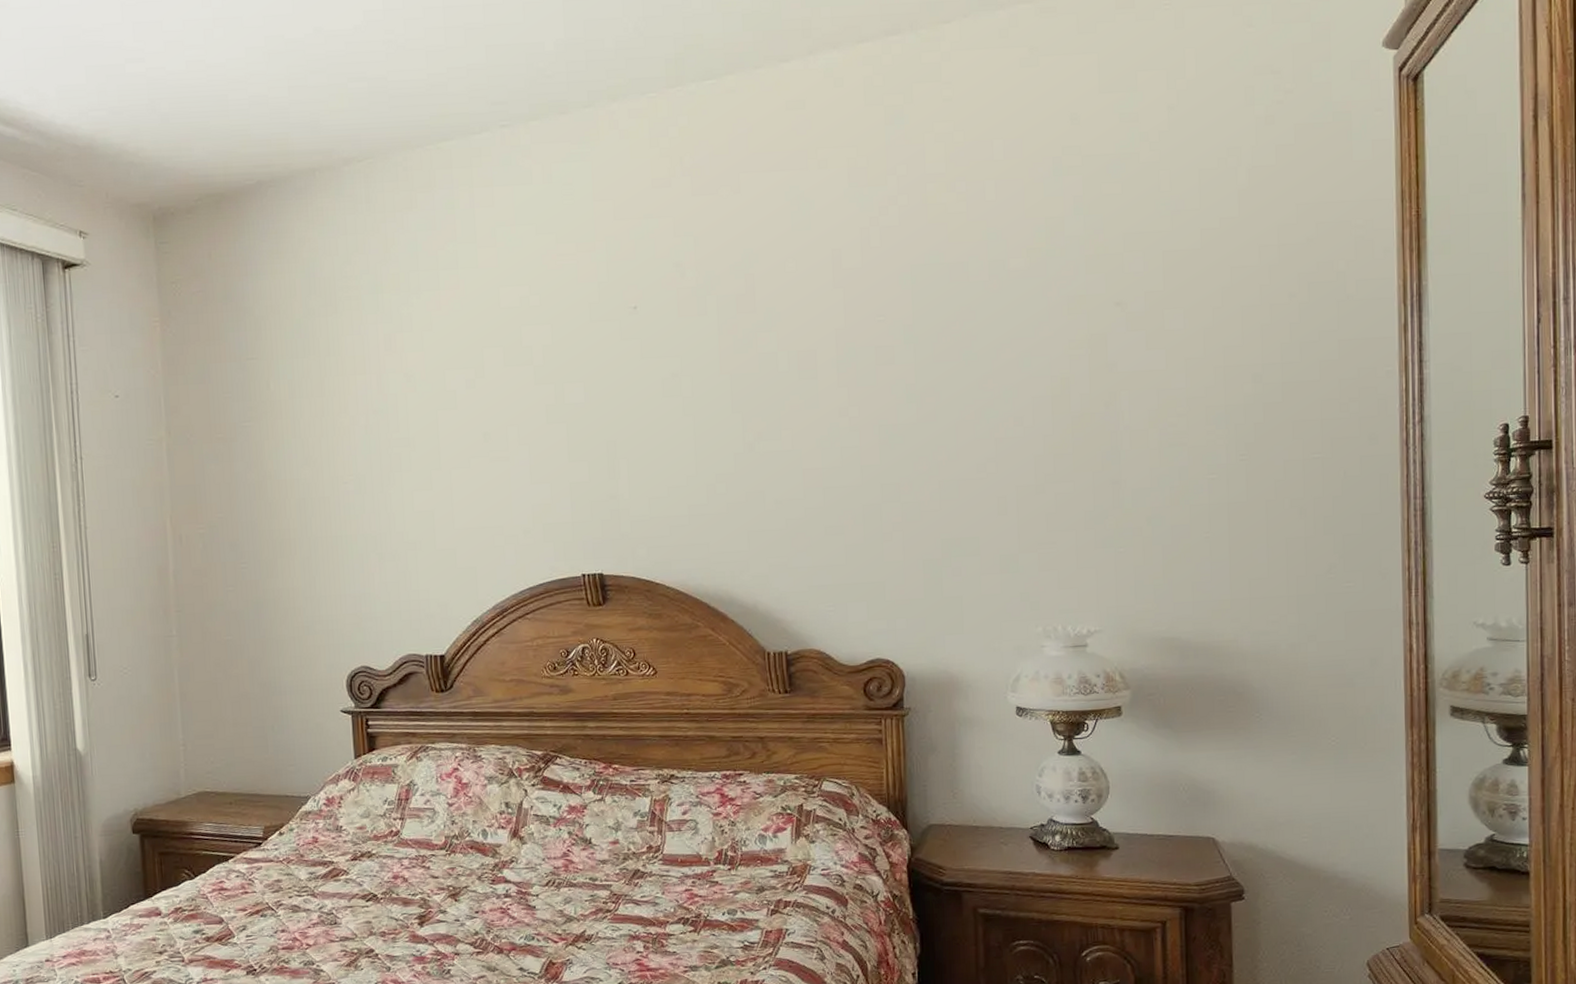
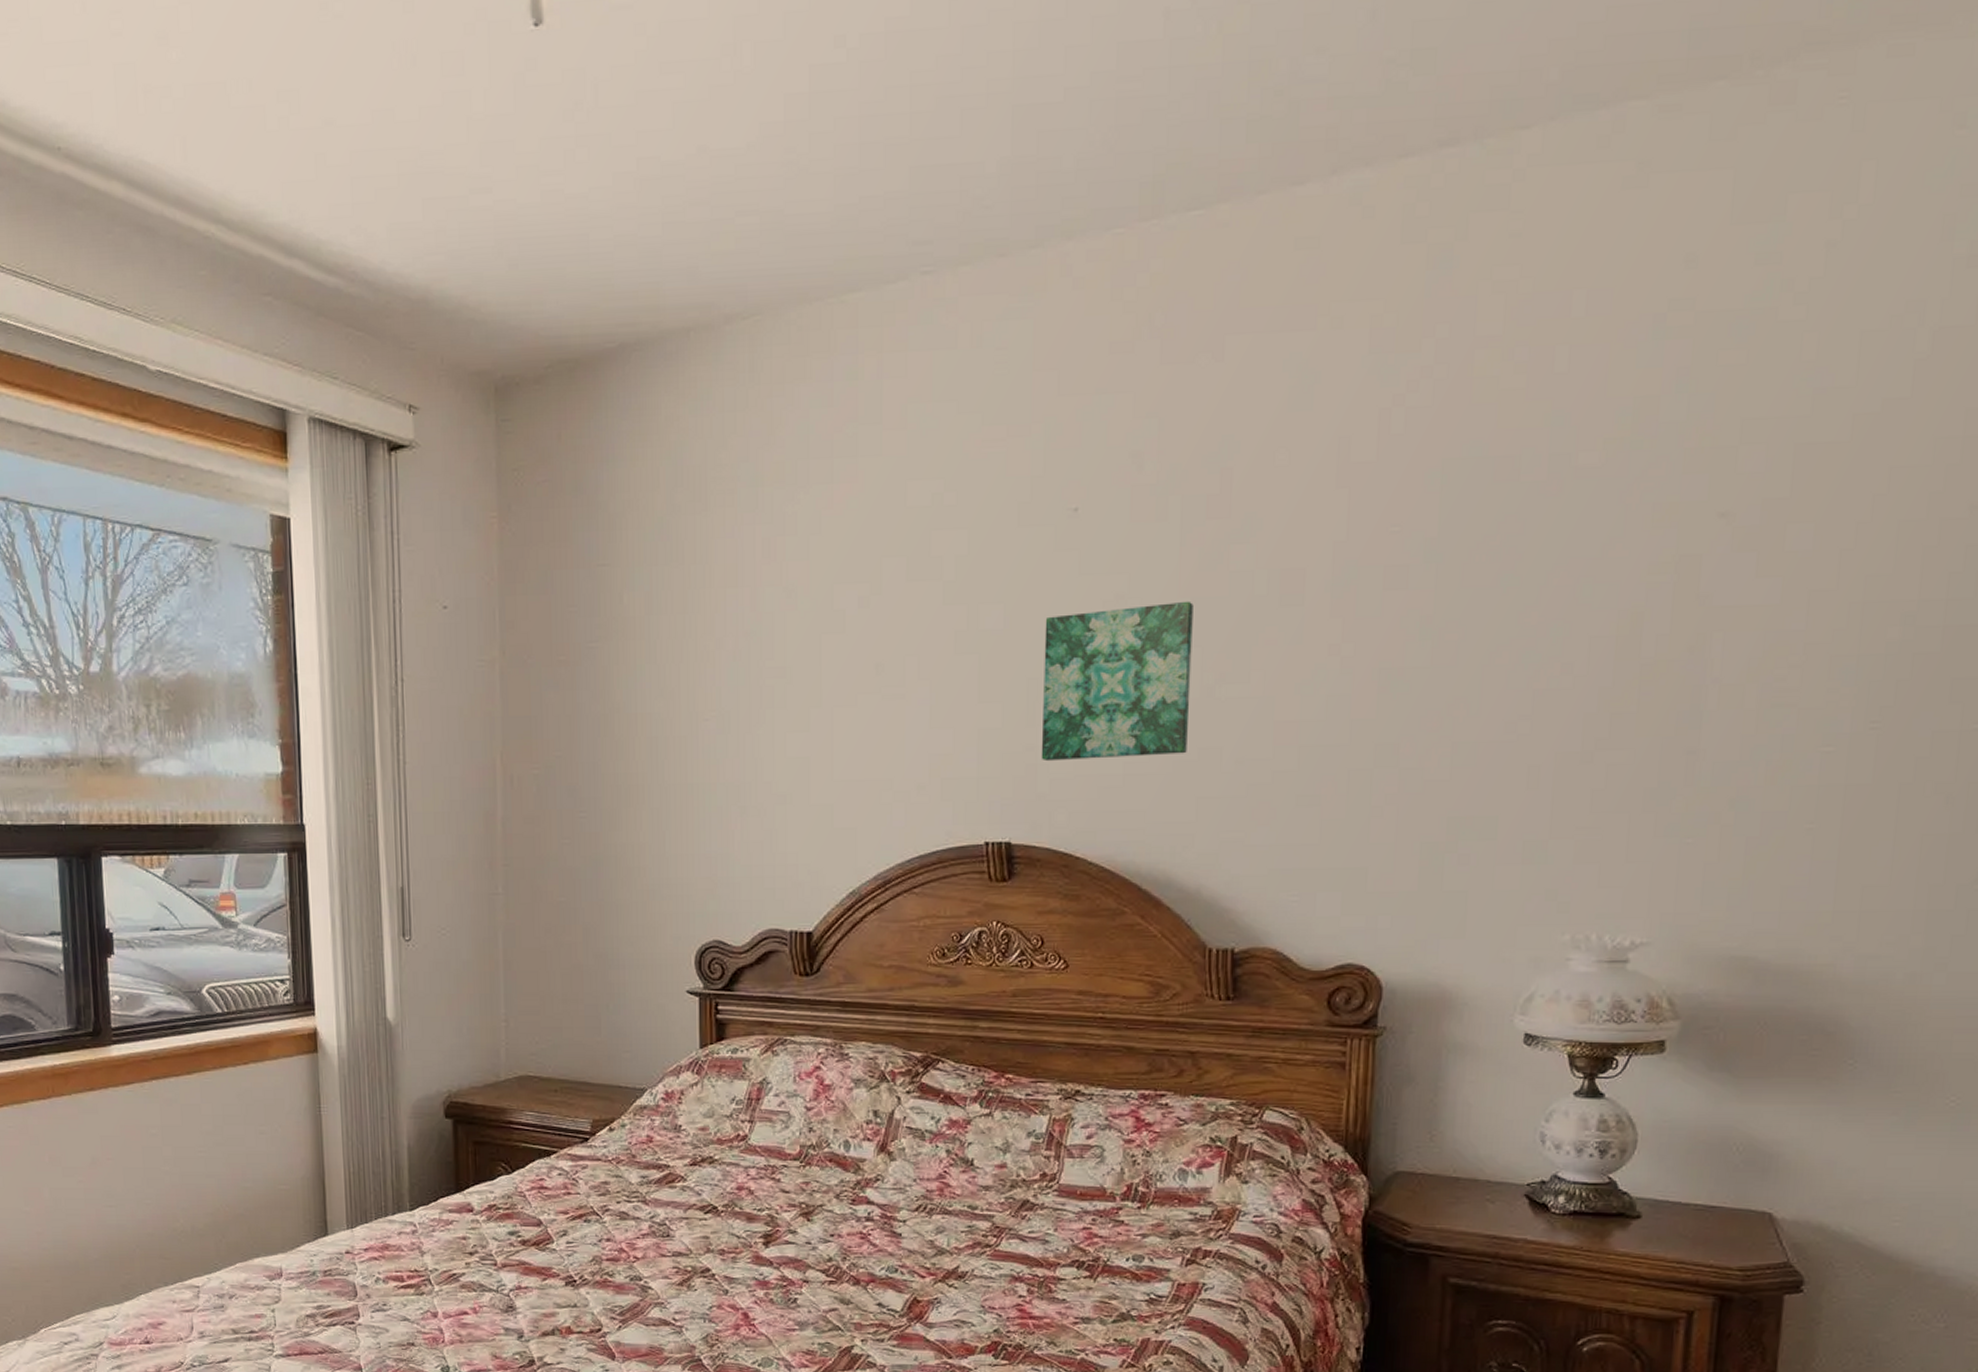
wall art: none [617,377,737,507] -> present [1041,601,1193,762]

